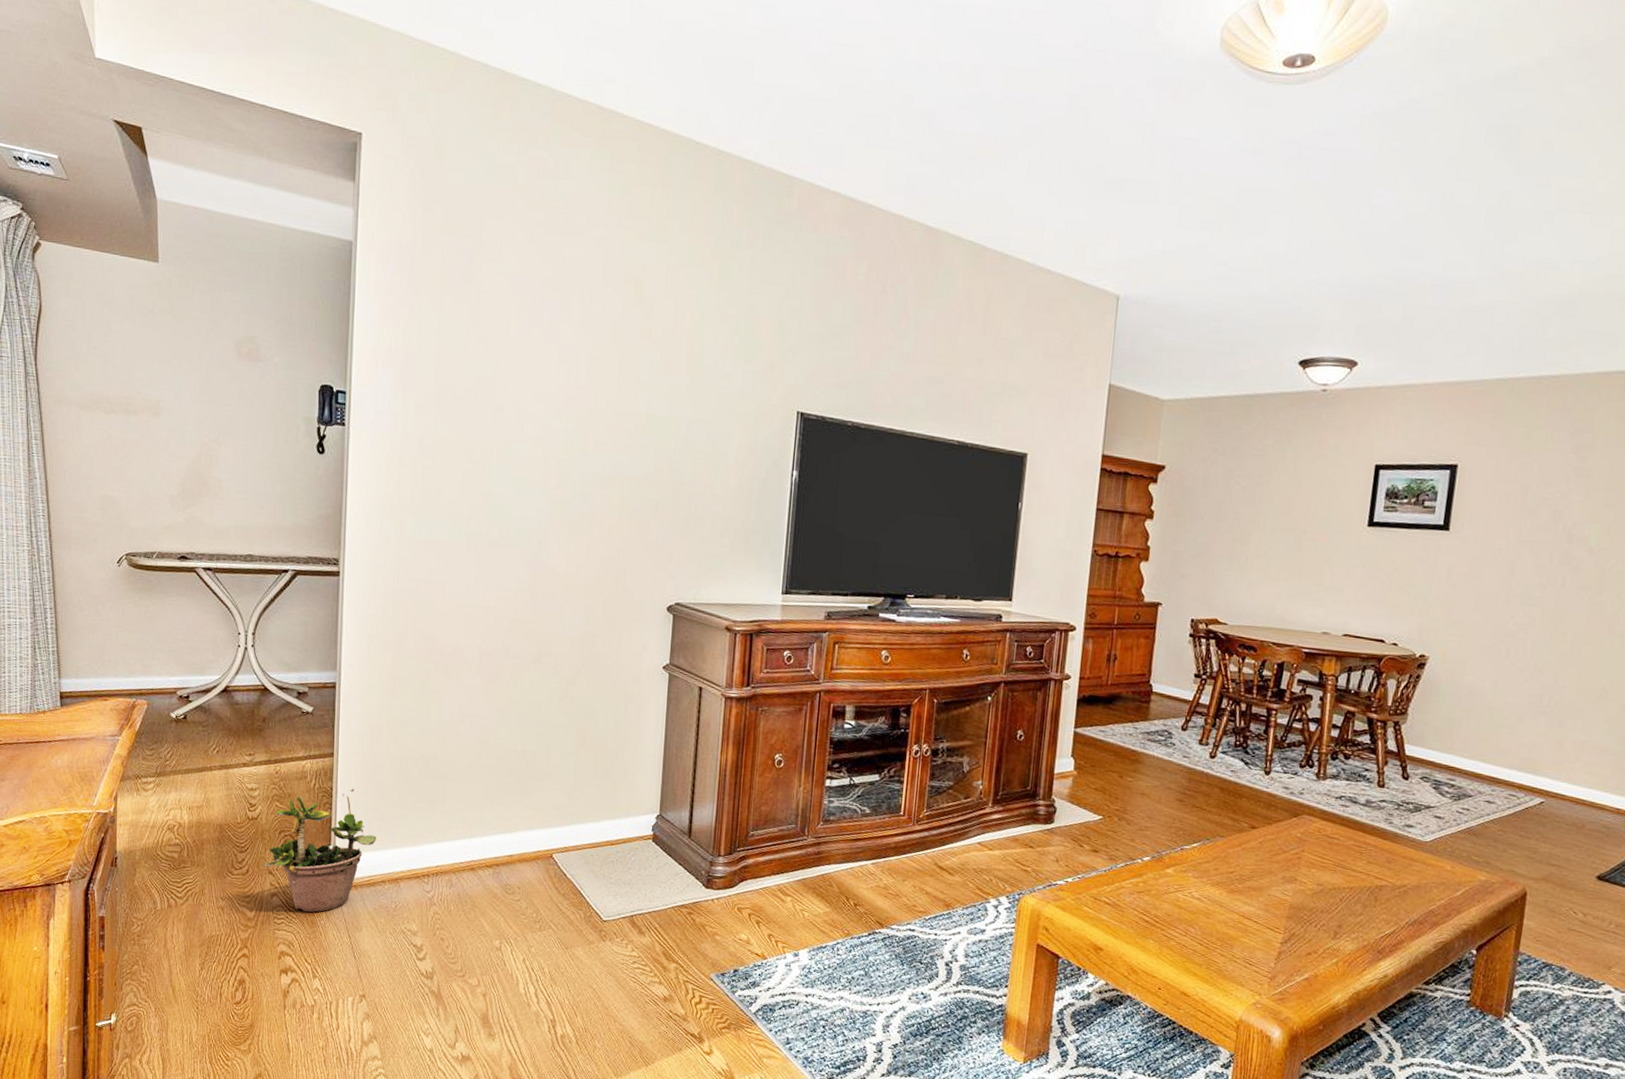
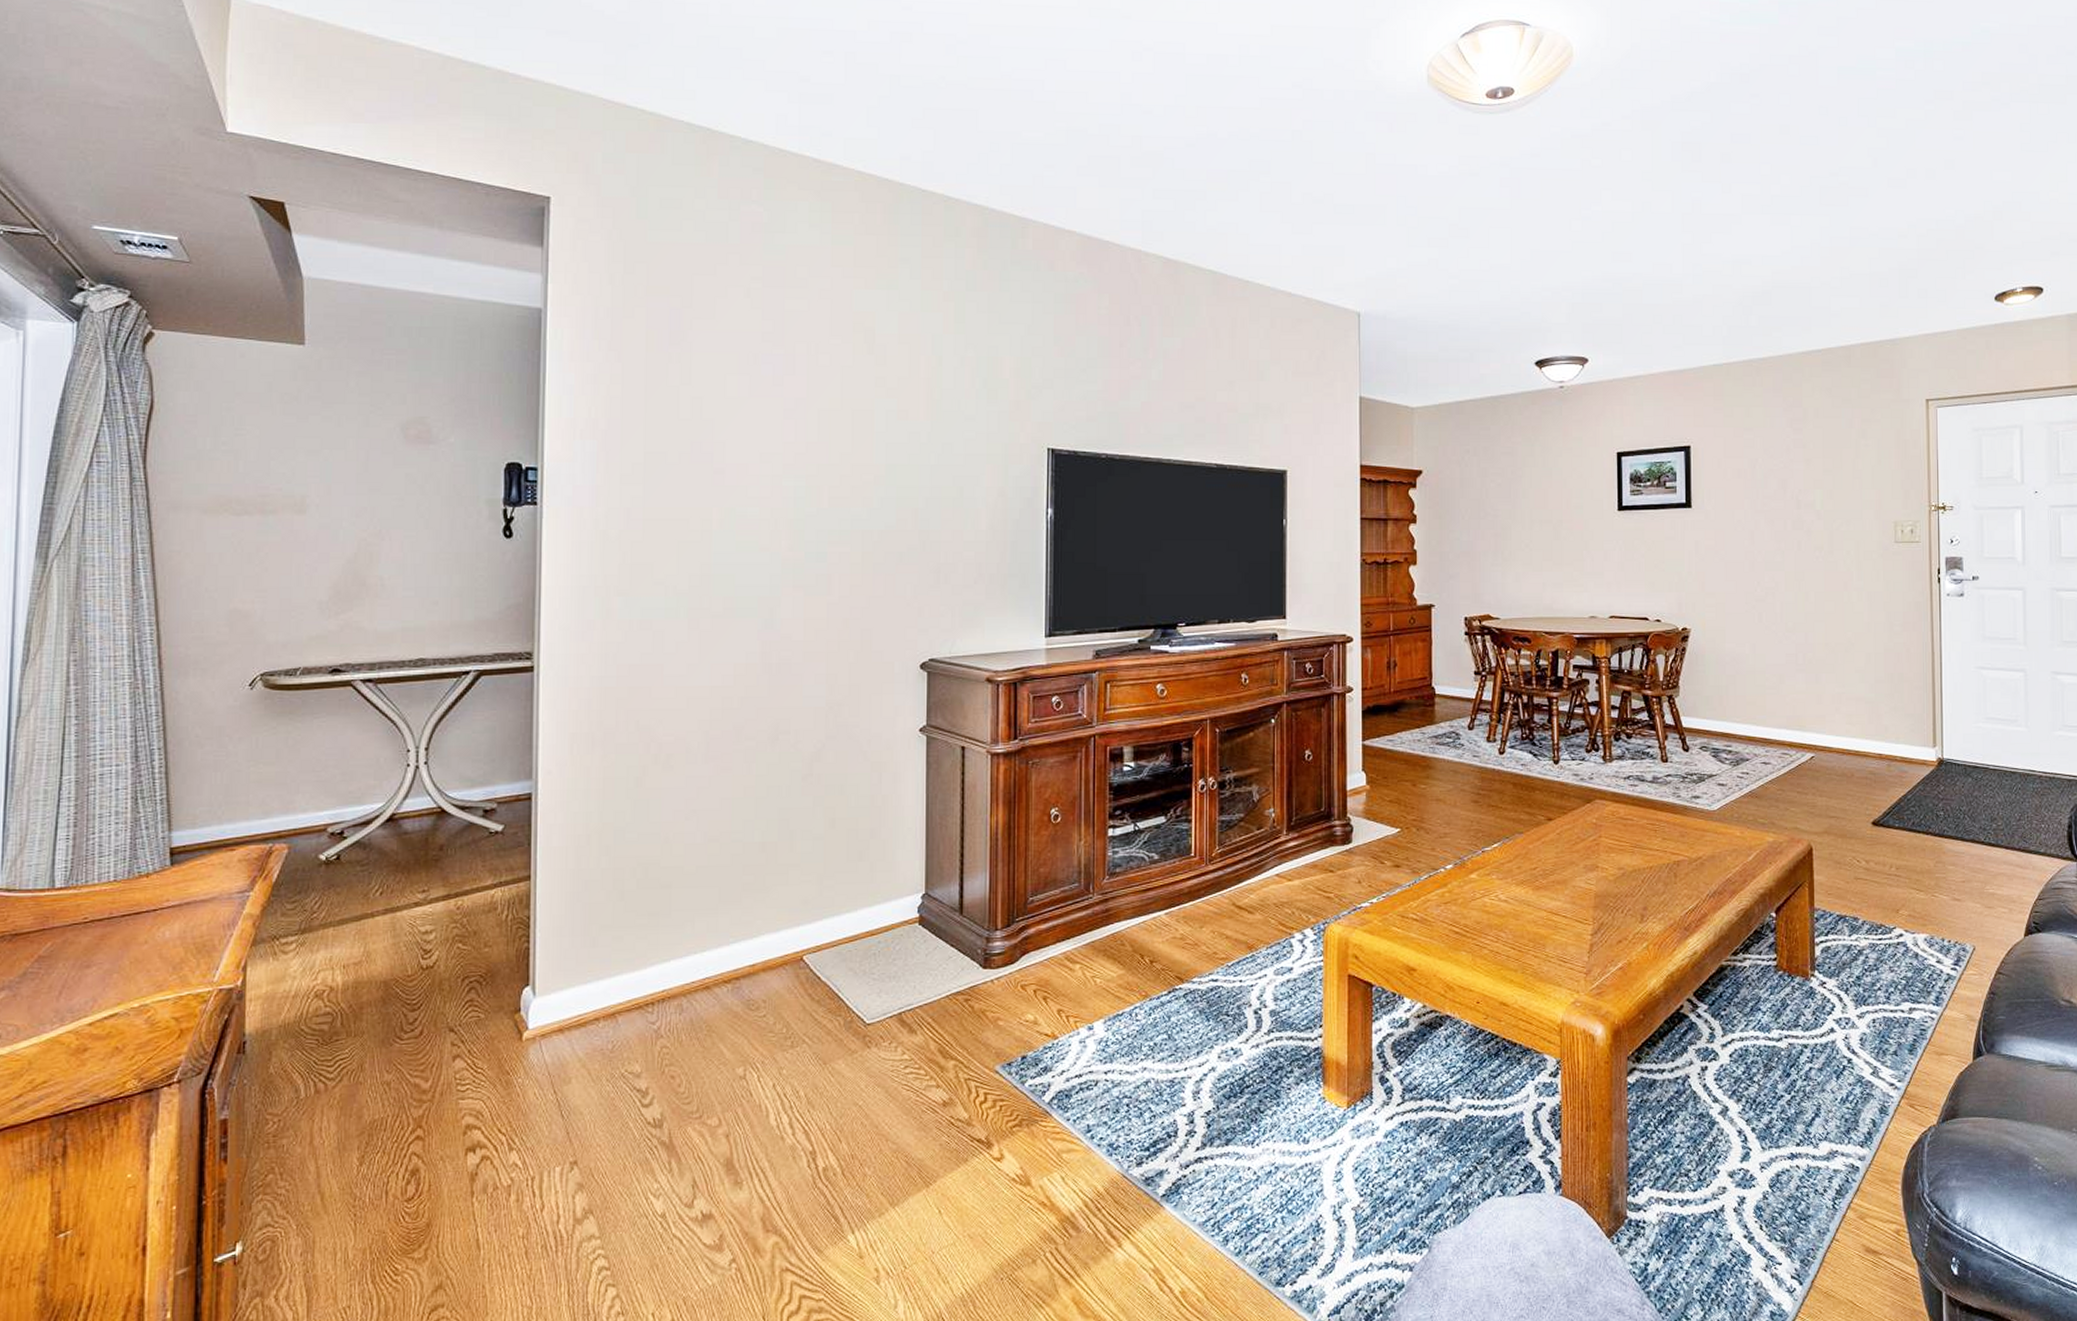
potted plant: present [263,785,377,913] -> none [442,913,587,1072]

